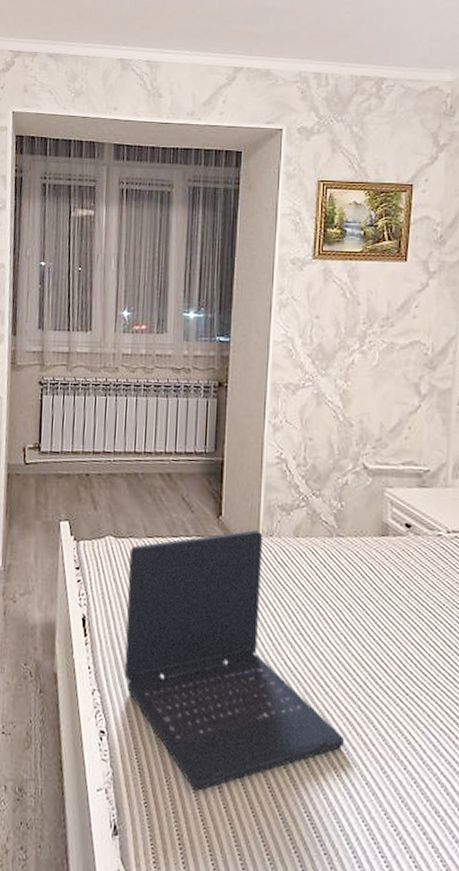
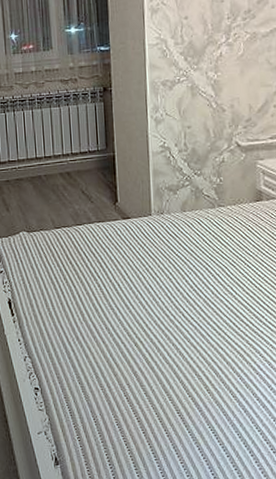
laptop: present [124,530,345,791] -> none [42,211,238,423]

